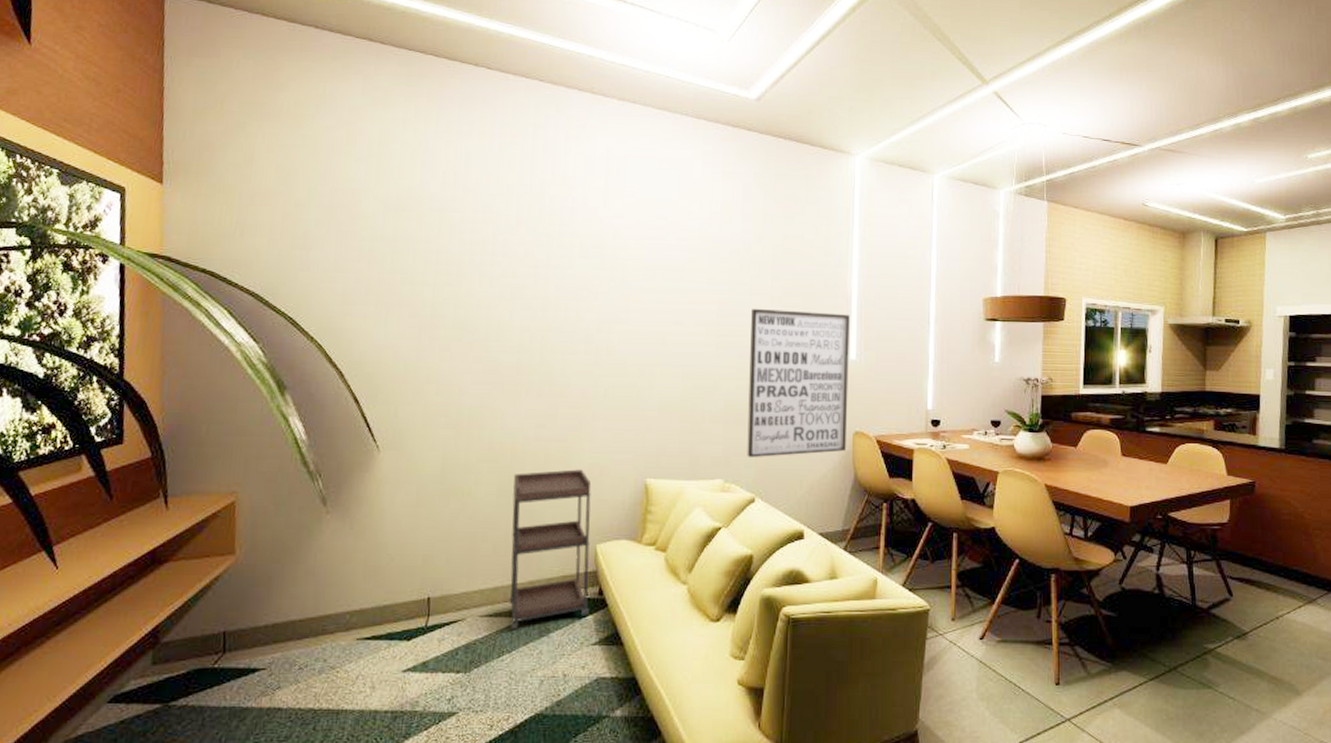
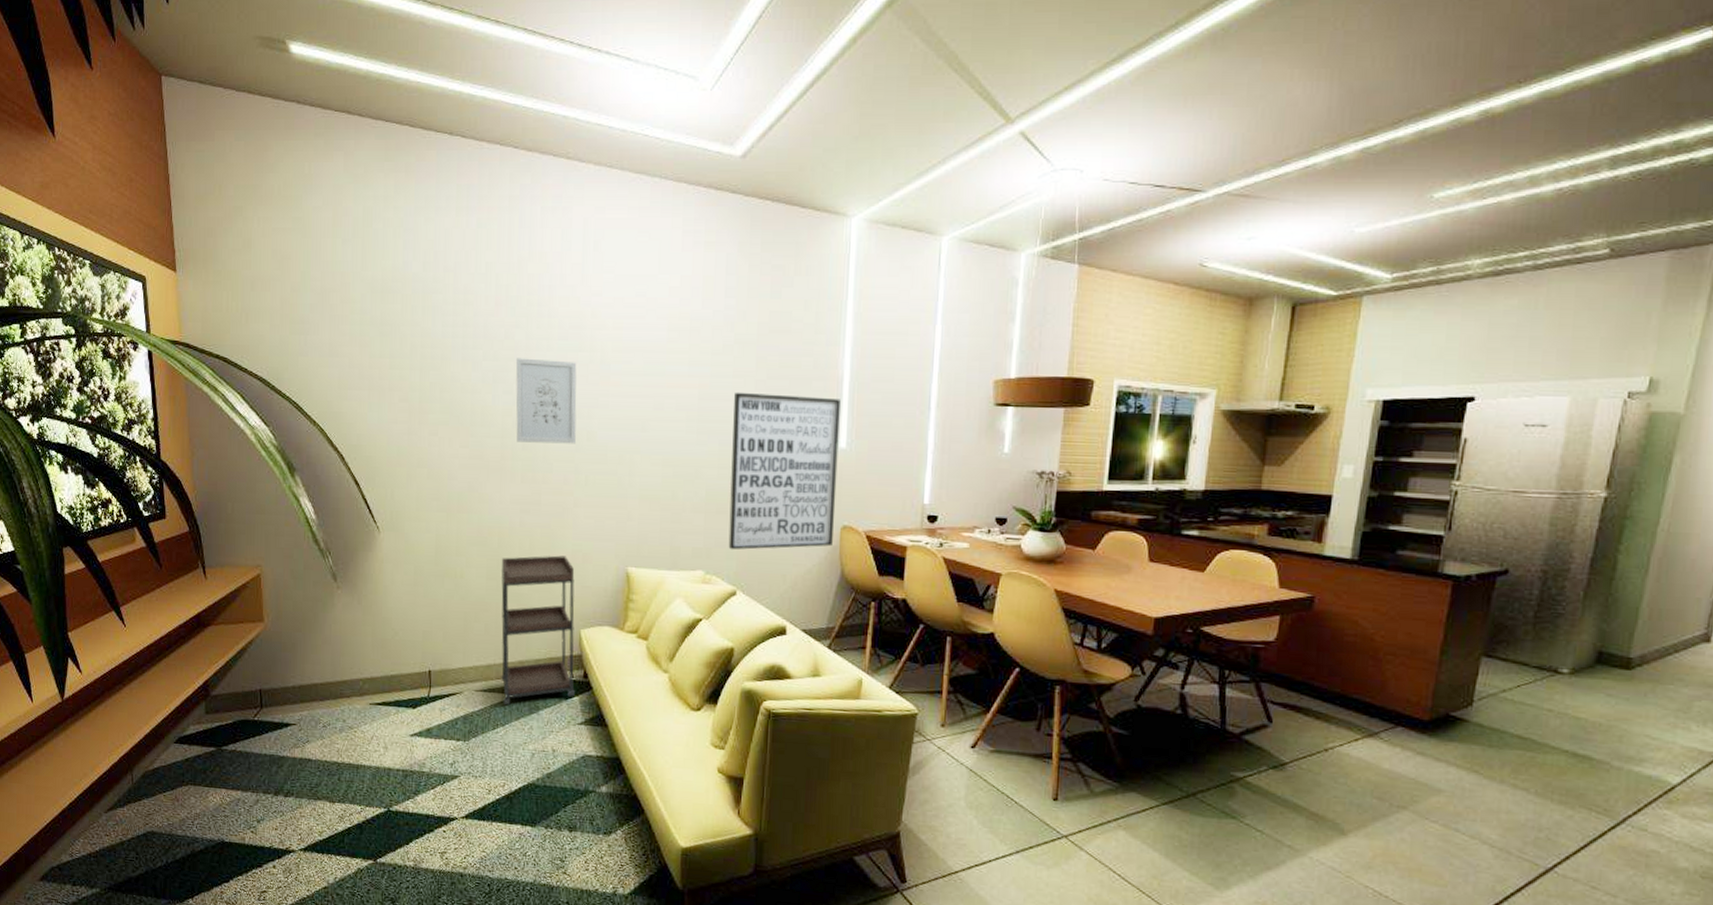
wall art: none [533,275,598,358] -> present [516,358,577,444]

